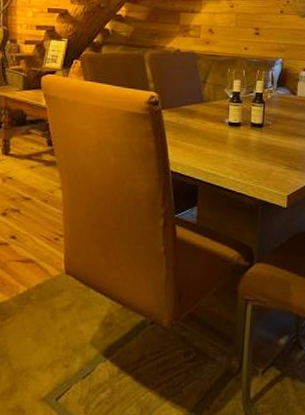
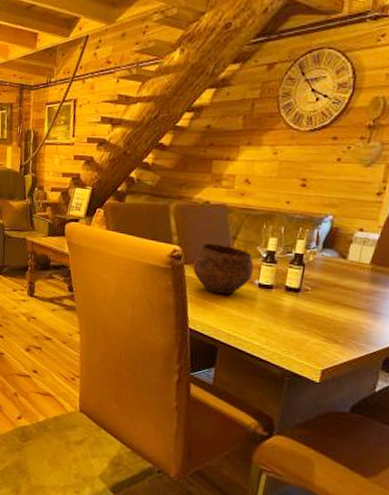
bowl: none [169,88,223,136] -> present [192,243,254,295]

